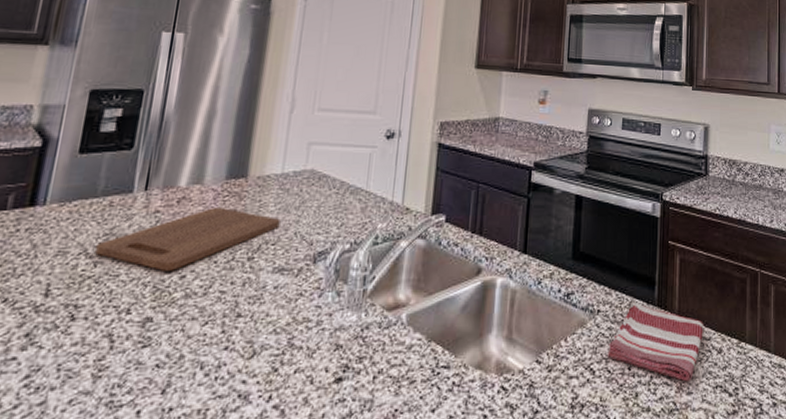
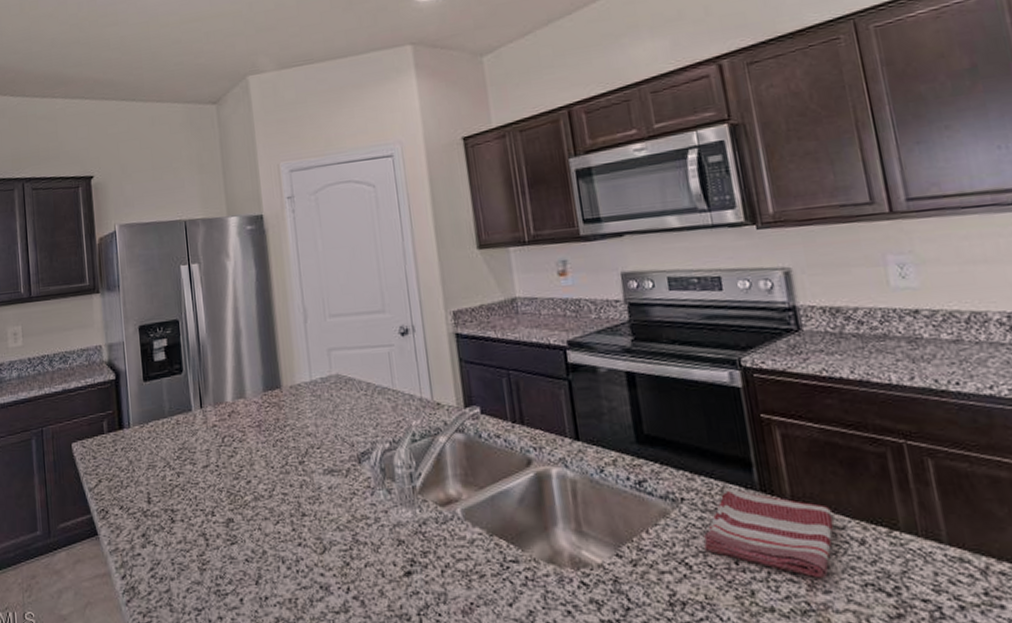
cutting board: present [95,208,281,271] -> none [175,418,320,478]

